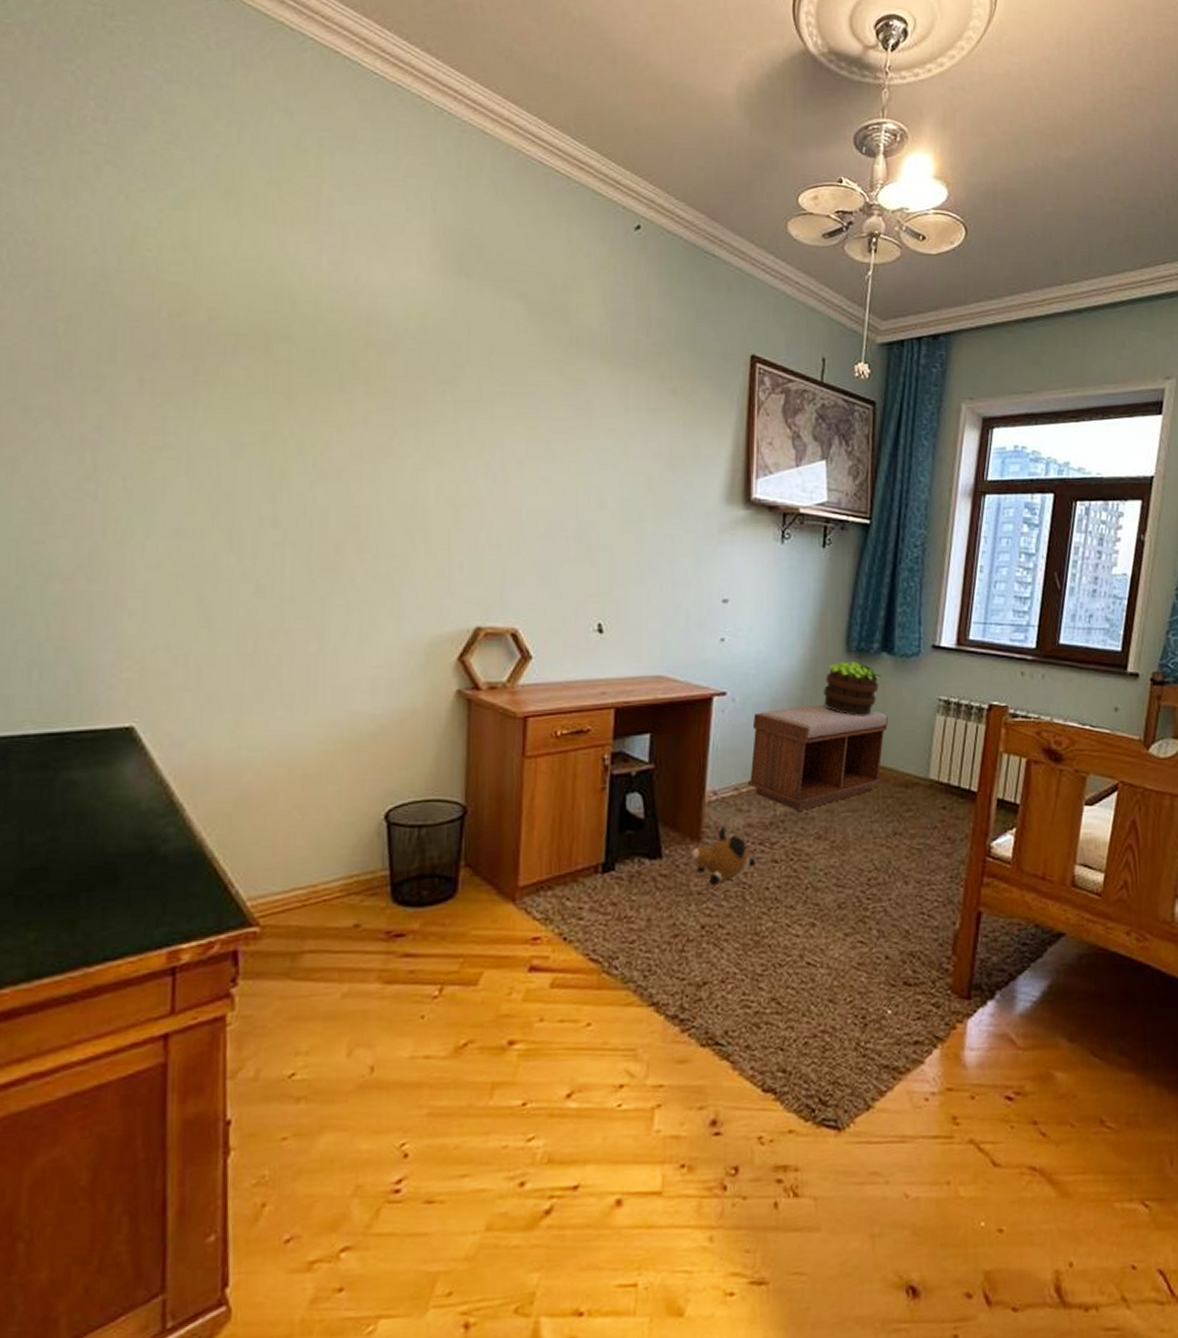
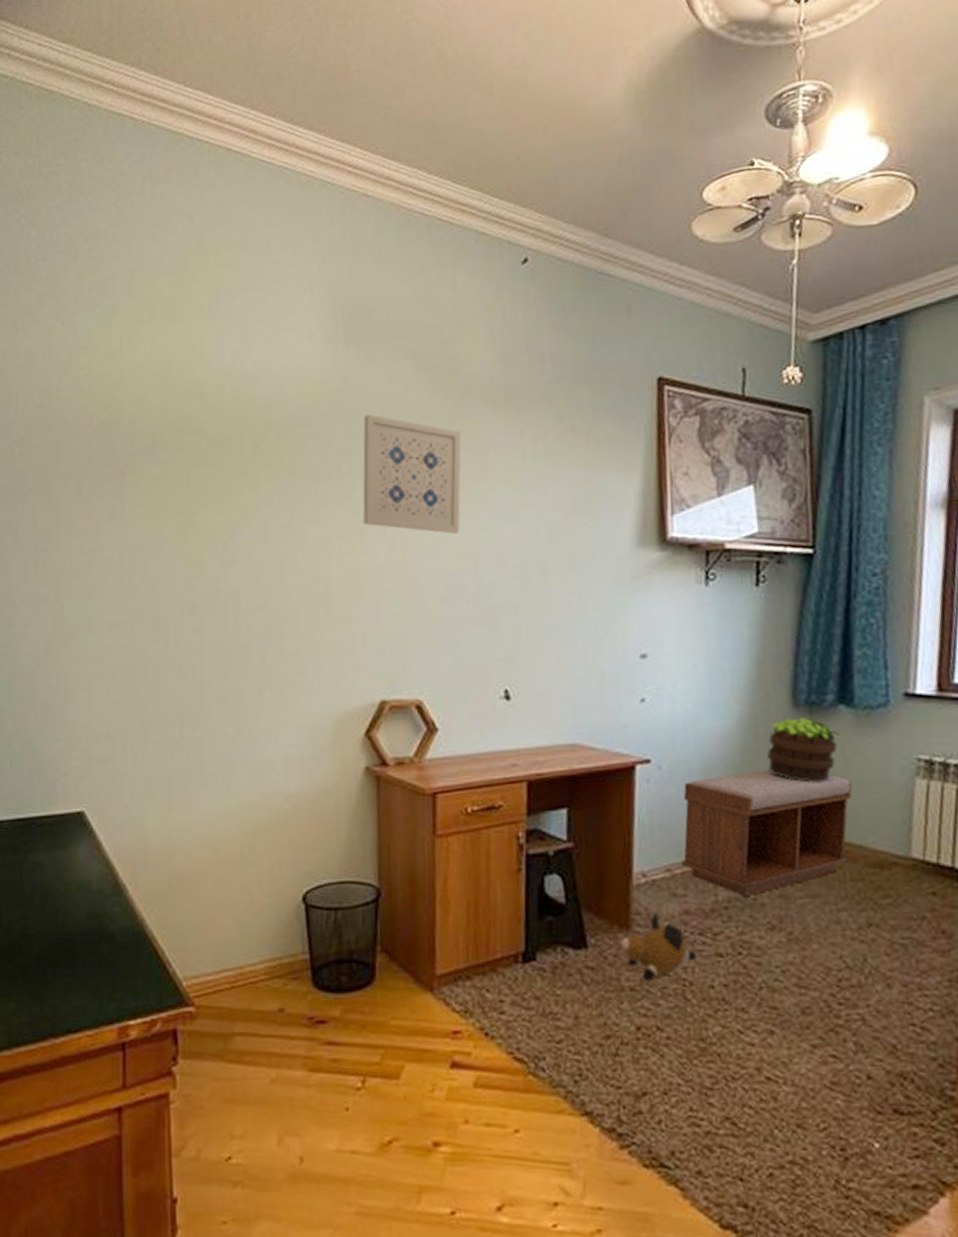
wall art: none [466,349,568,474] -> present [363,414,461,534]

